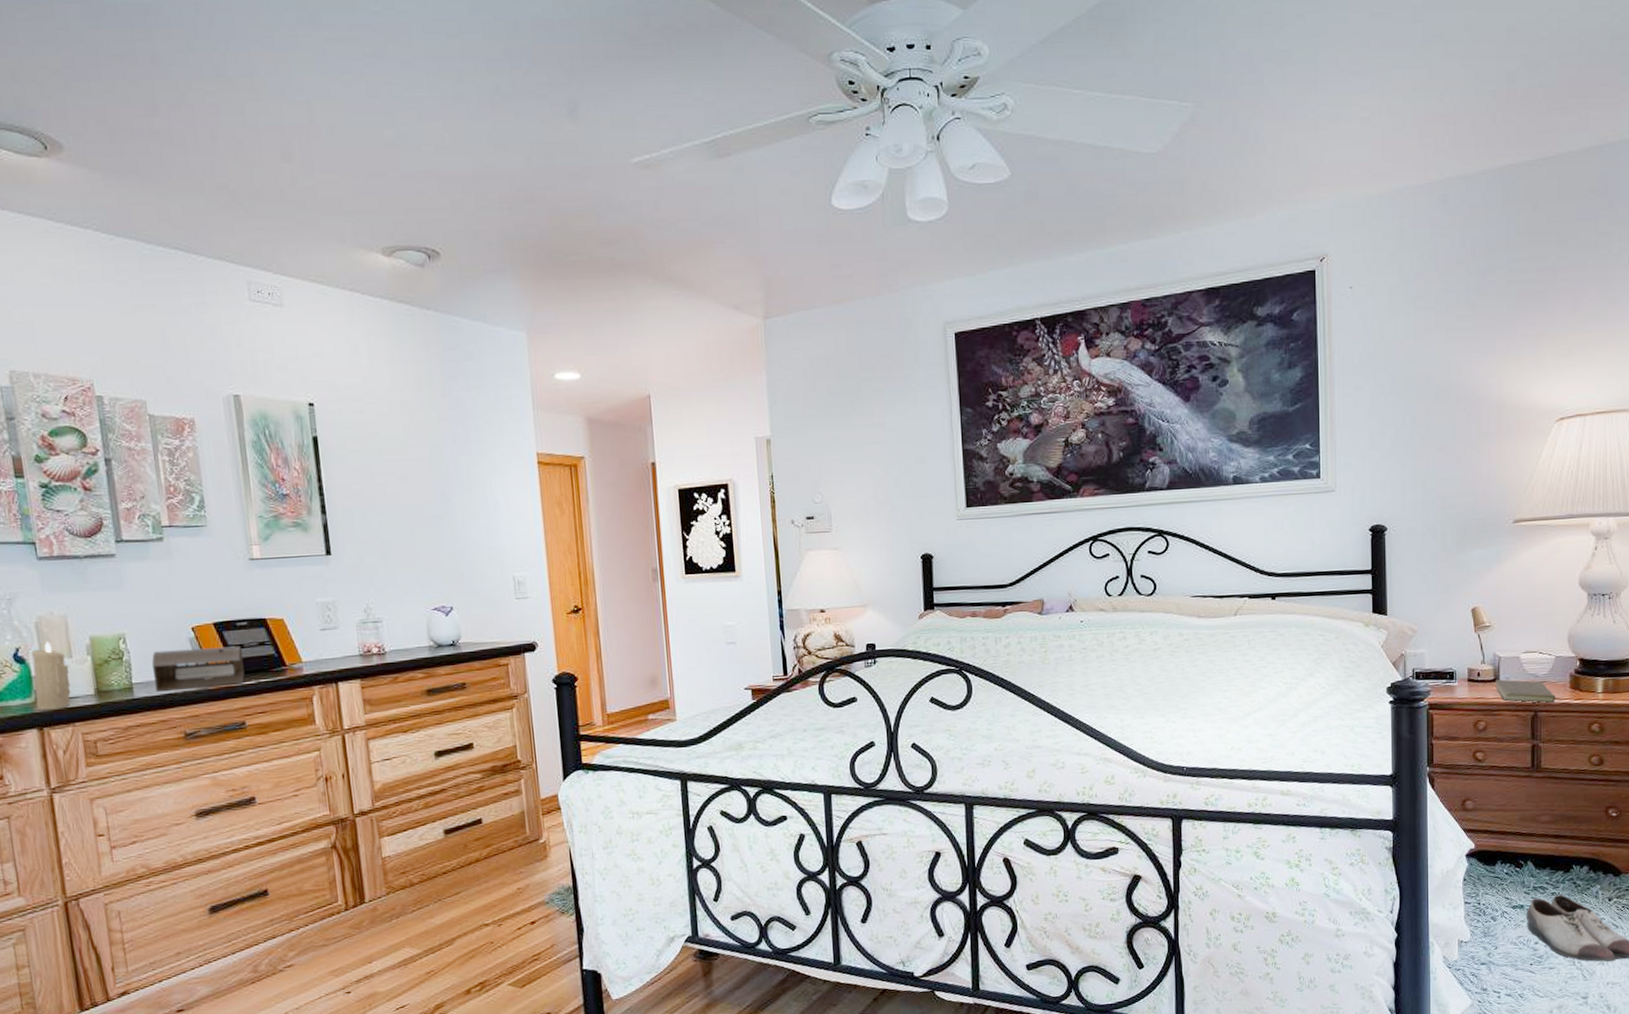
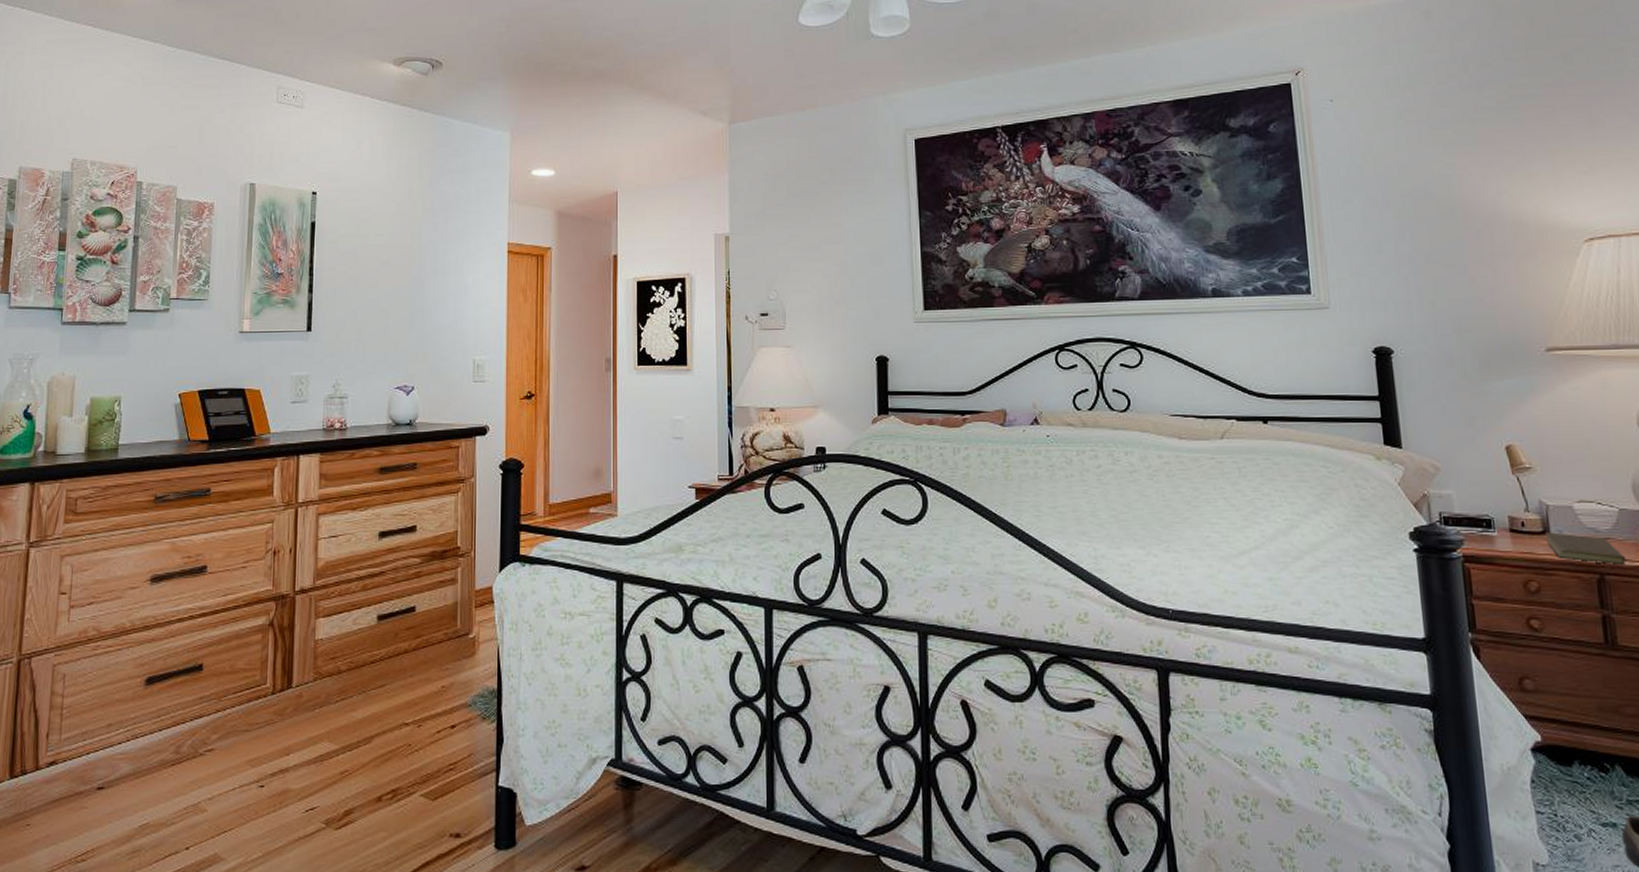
candle: present [31,641,71,711] -> none [33,400,68,466]
wooden box: present [151,646,245,691] -> none [138,414,220,453]

